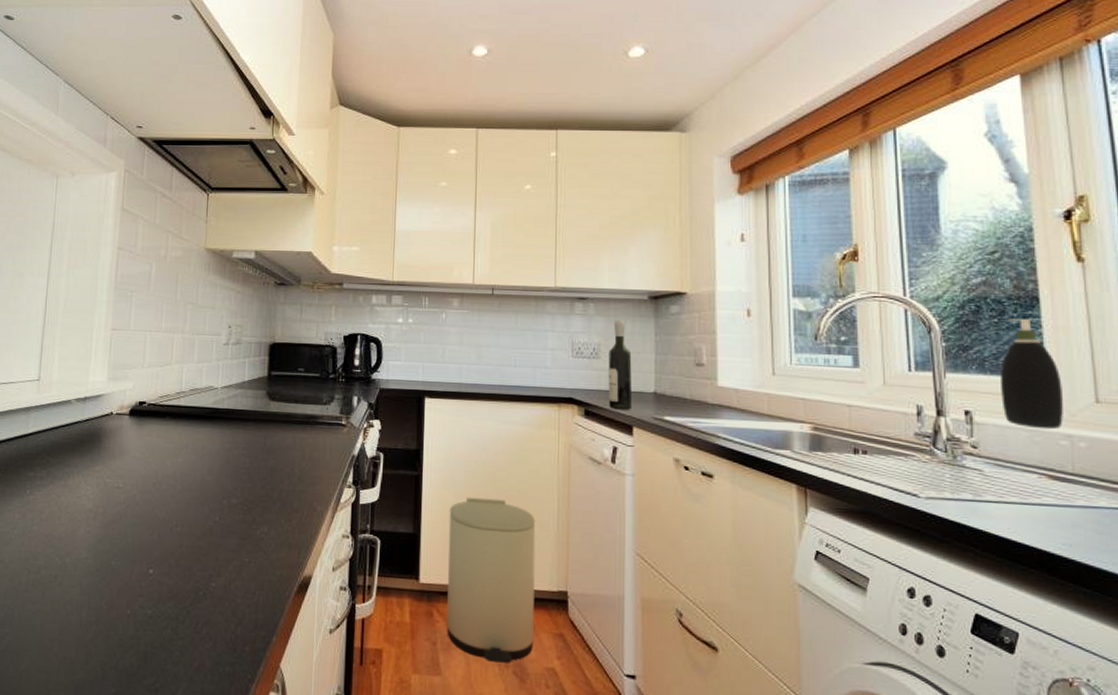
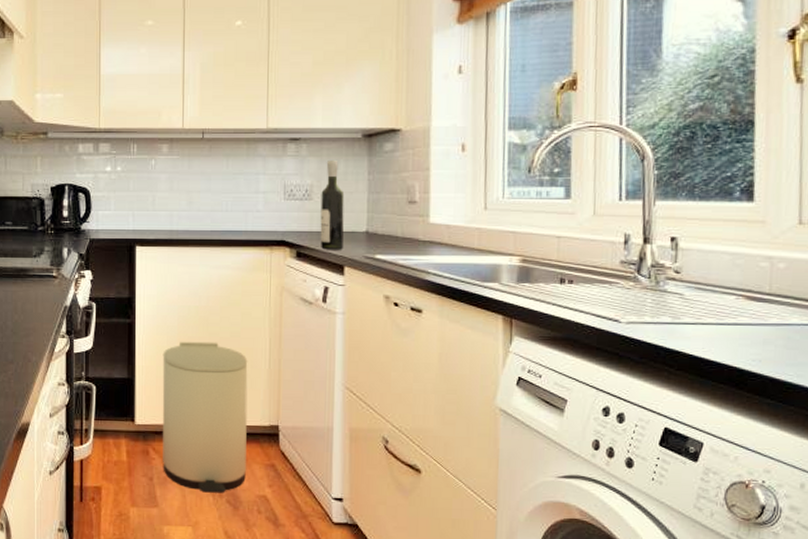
soap dispenser: present [1001,318,1063,430] -> none [707,142,768,252]

